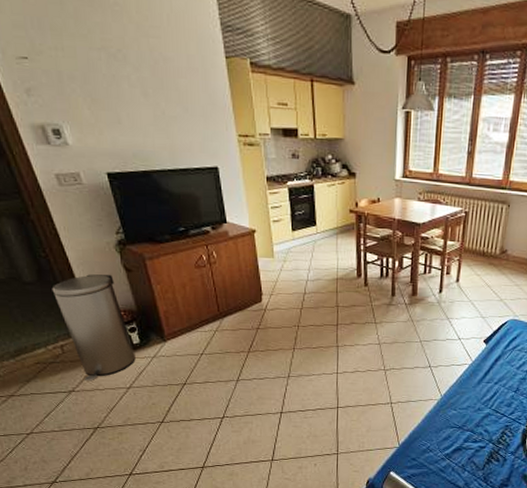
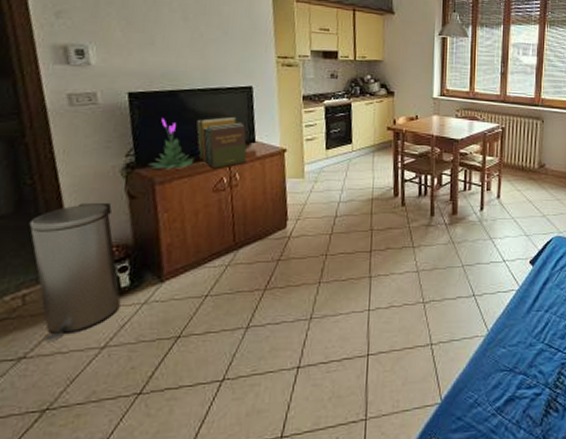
plant: none [136,198,175,247] -> present [148,118,195,170]
books: none [172,197,221,247] -> present [196,116,247,168]

